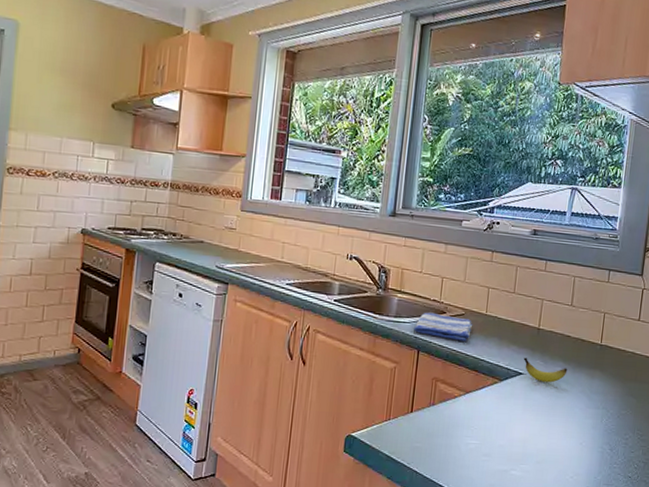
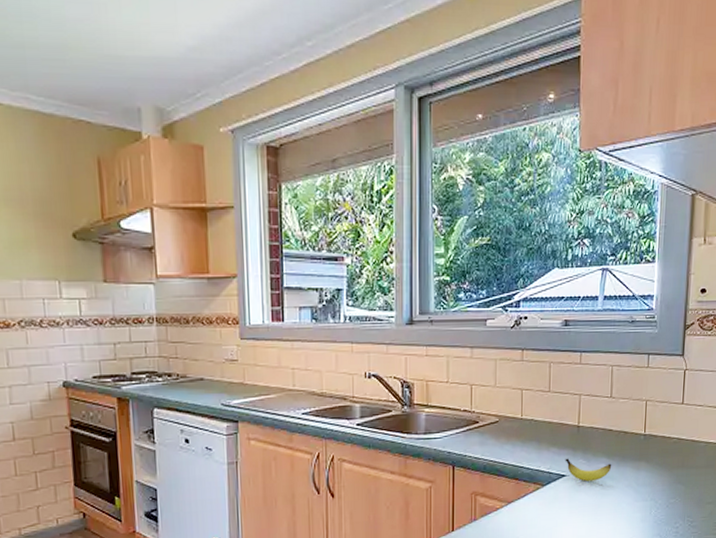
dish towel: present [414,312,473,342] -> none [446,423,509,451]

